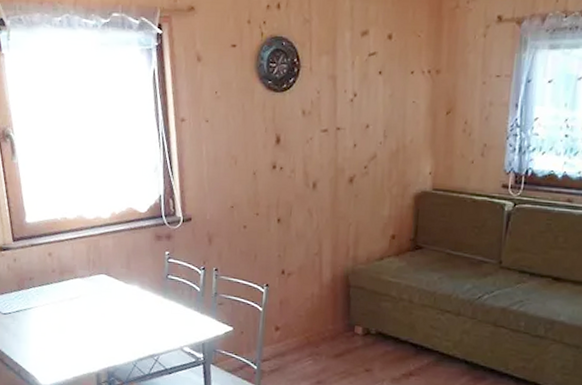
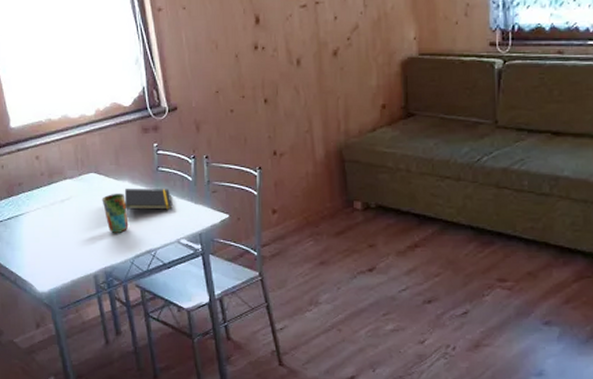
cup: none [110,296,135,336] -> present [102,193,129,234]
notepad: none [132,293,179,321] -> present [124,189,173,217]

